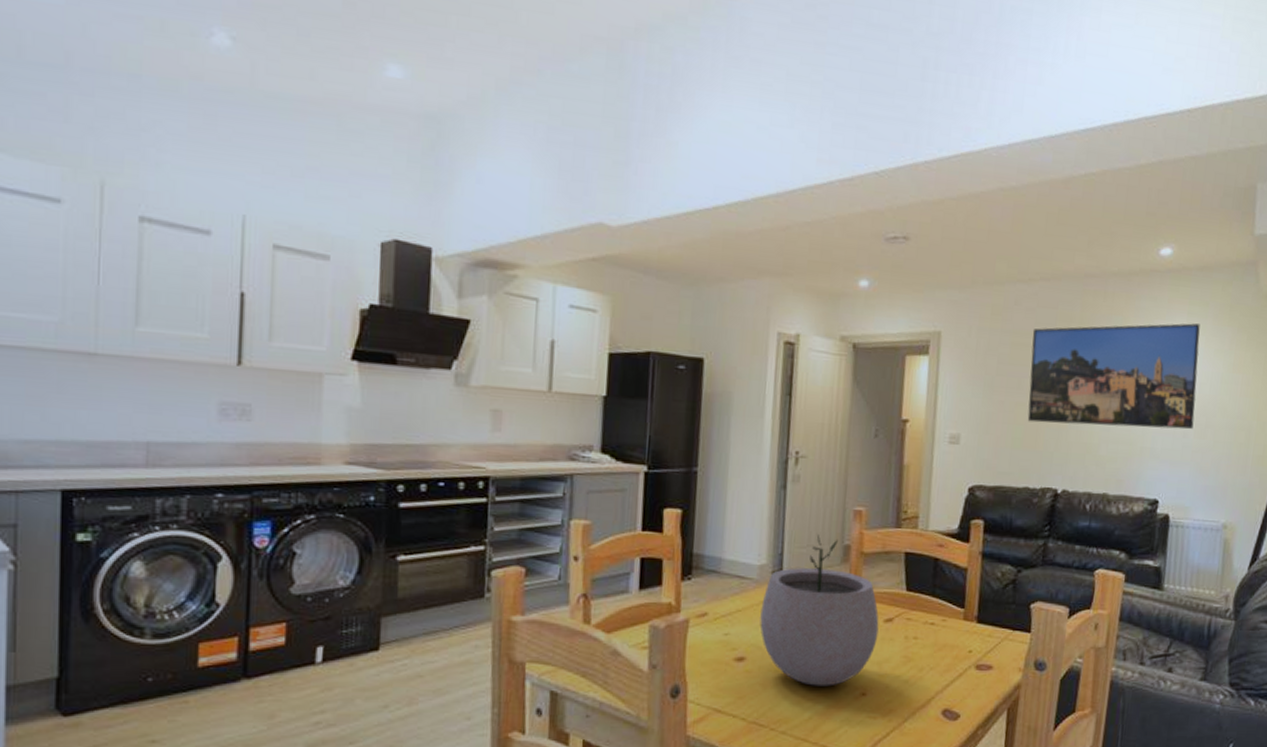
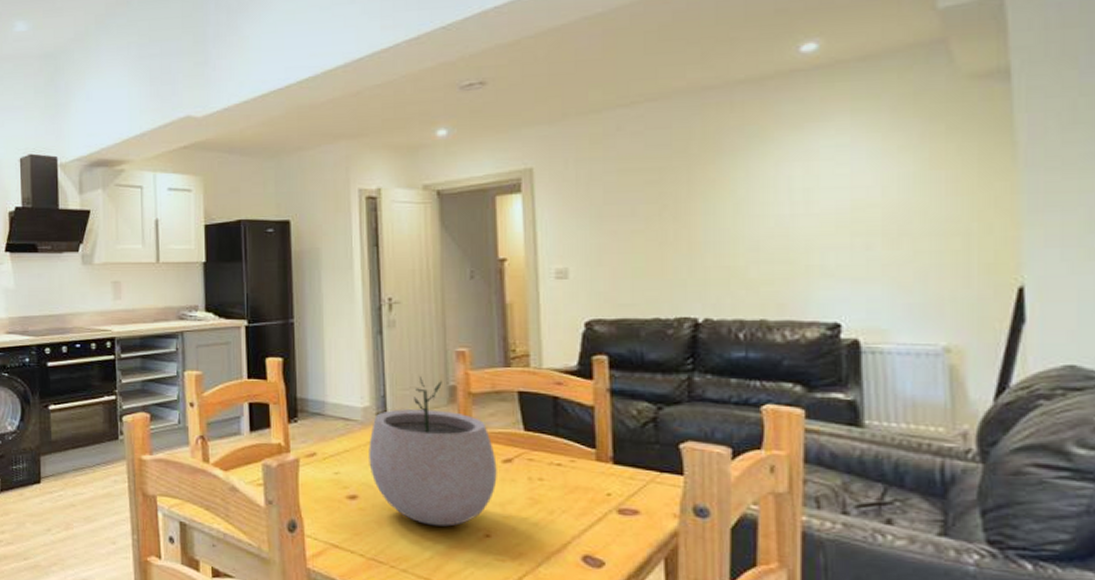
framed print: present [1027,323,1200,430] -> none [642,120,879,249]

